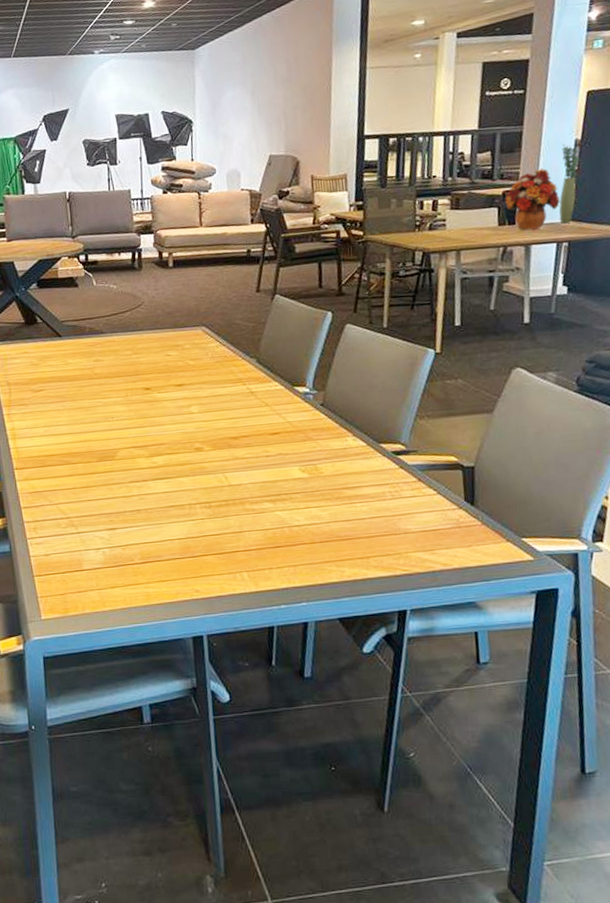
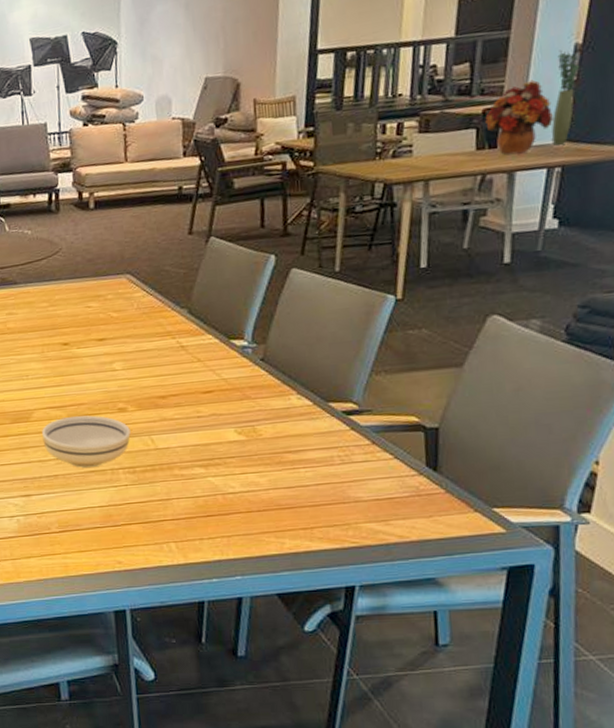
bowl: none [126,454,207,503] -> present [42,415,131,468]

